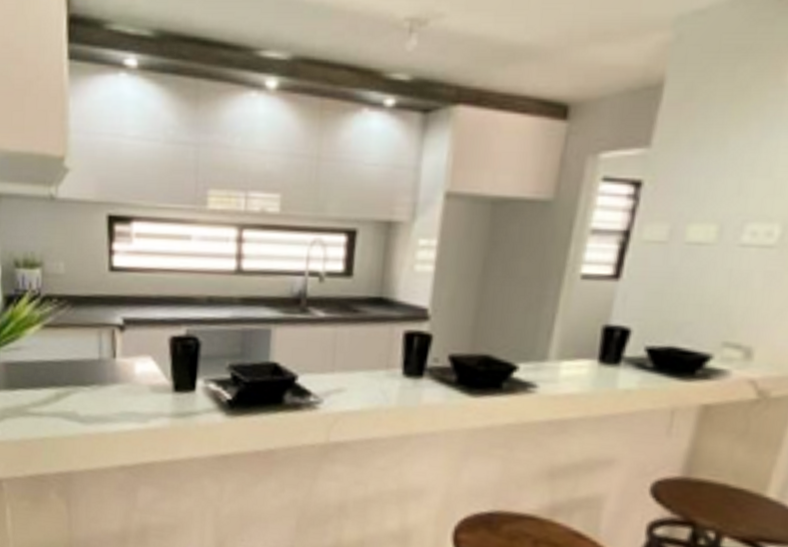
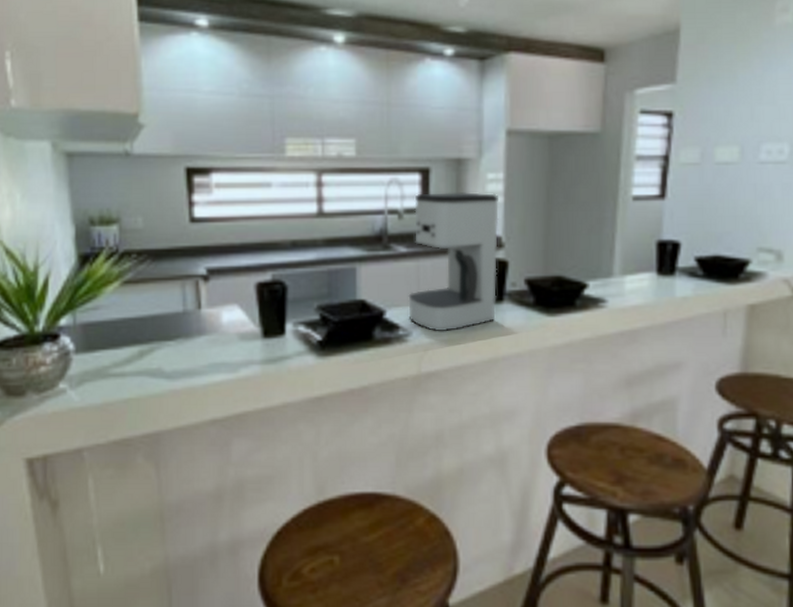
coffee maker: none [321,257,430,403] -> present [408,192,500,332]

